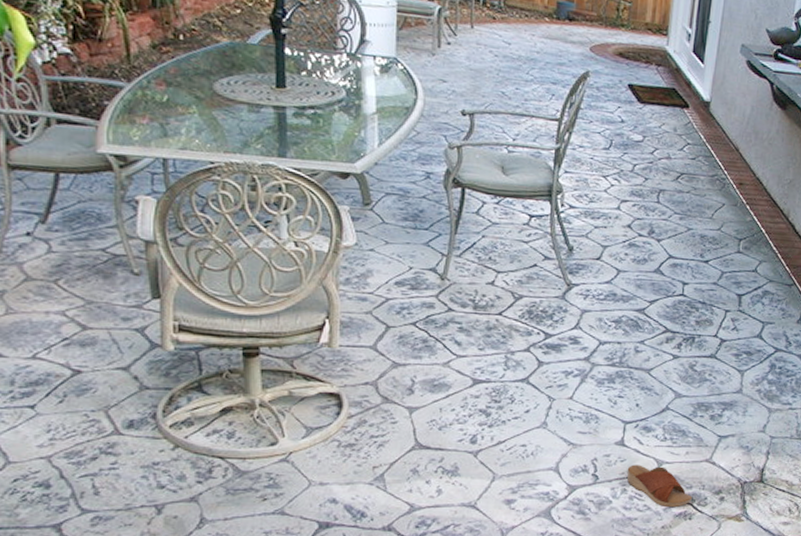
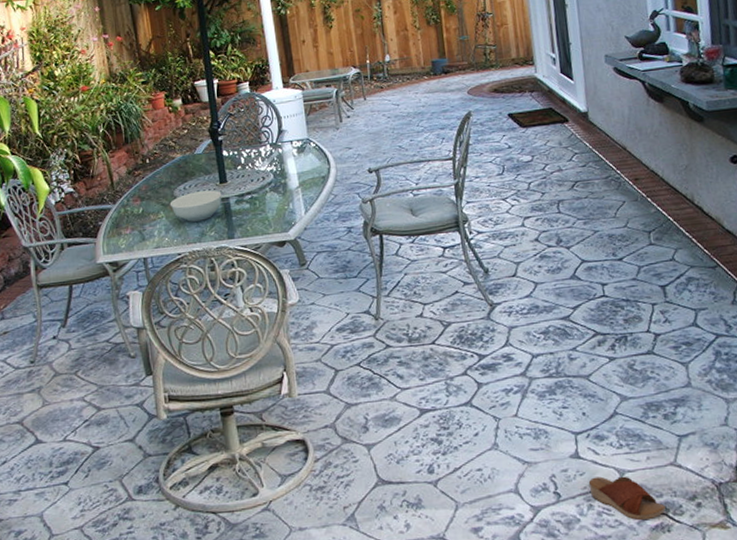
bowl: none [206,90,277,128] -> present [169,190,222,222]

